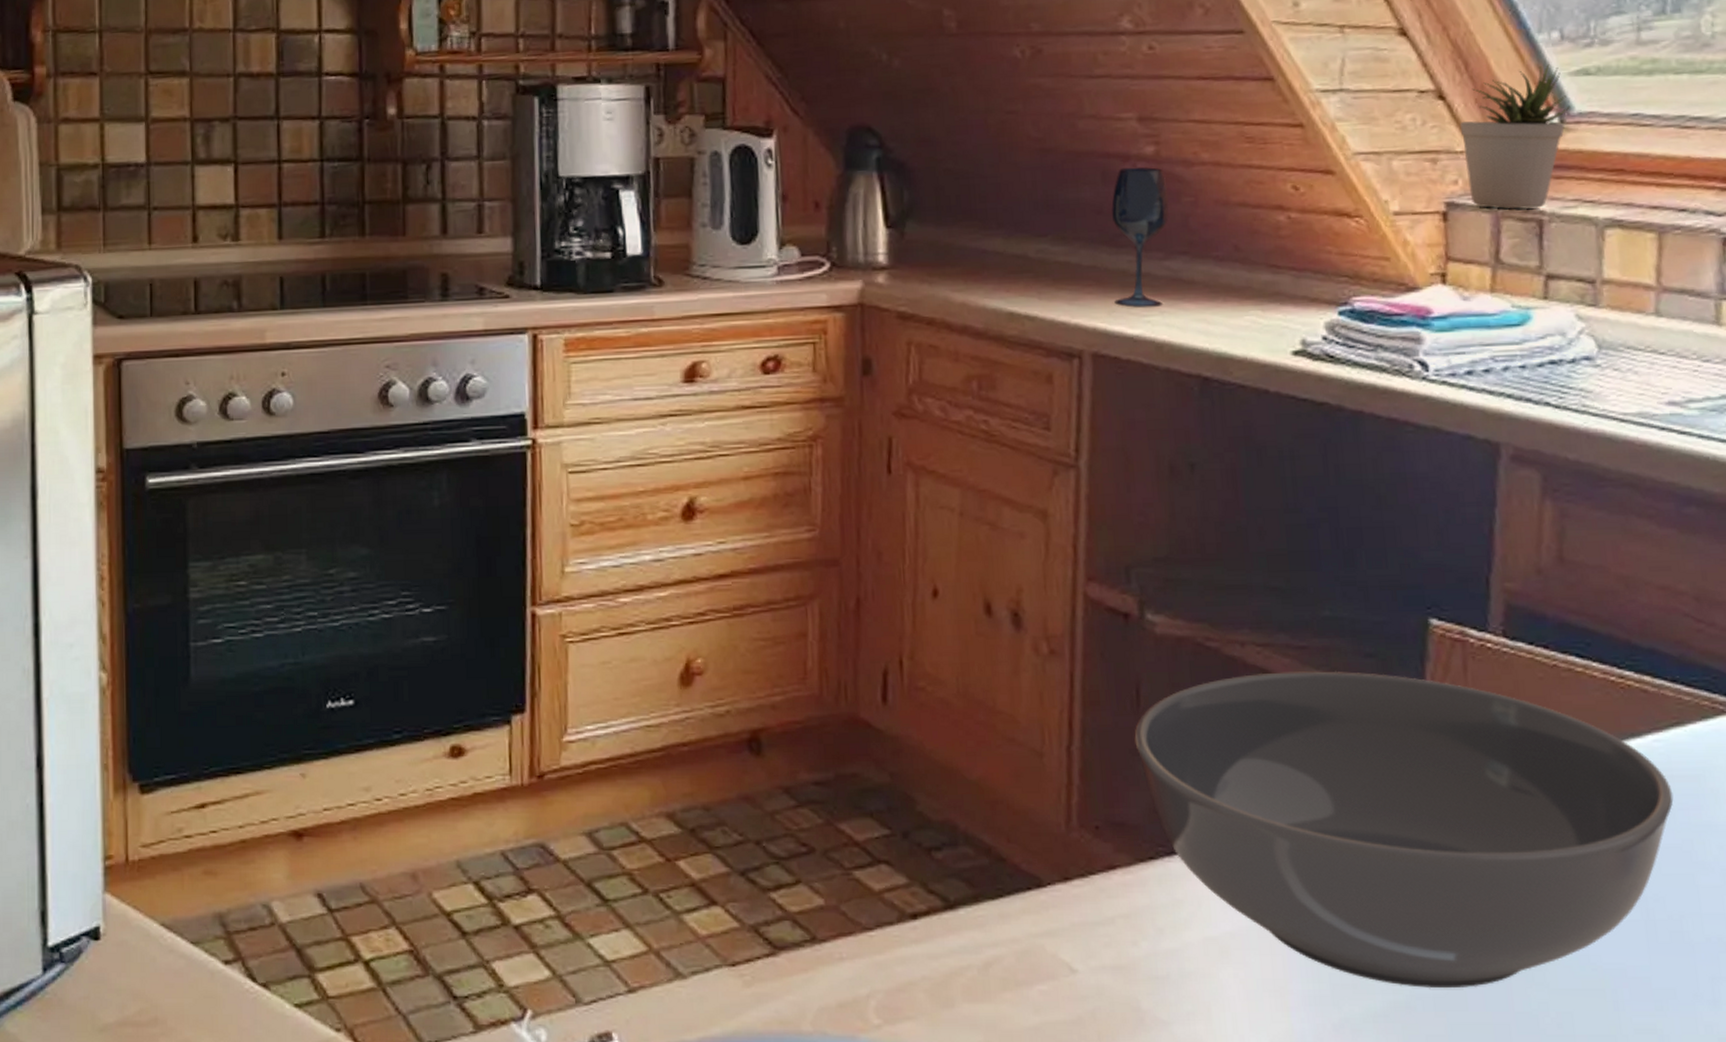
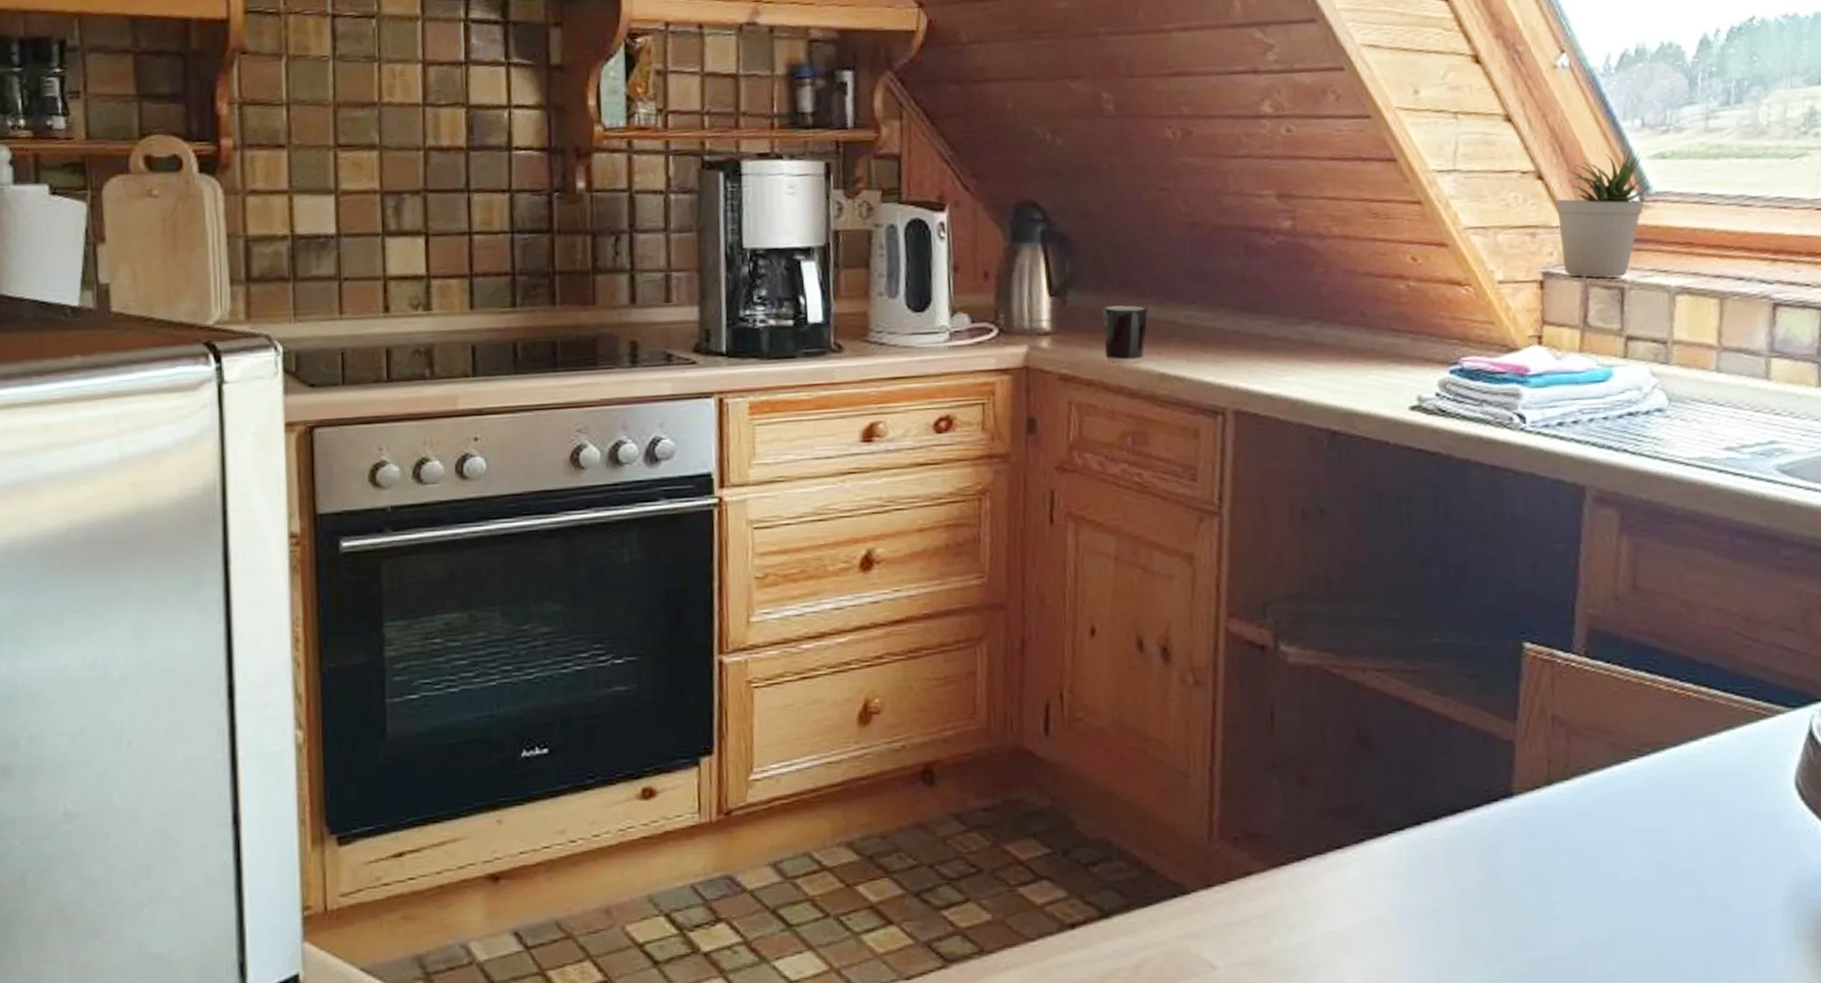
mug: none [944,237,995,301] -> present [1102,305,1148,363]
wineglass: present [1111,167,1170,309] -> none [1252,240,1304,369]
bowl: present [1134,671,1674,988] -> none [1268,691,1724,966]

